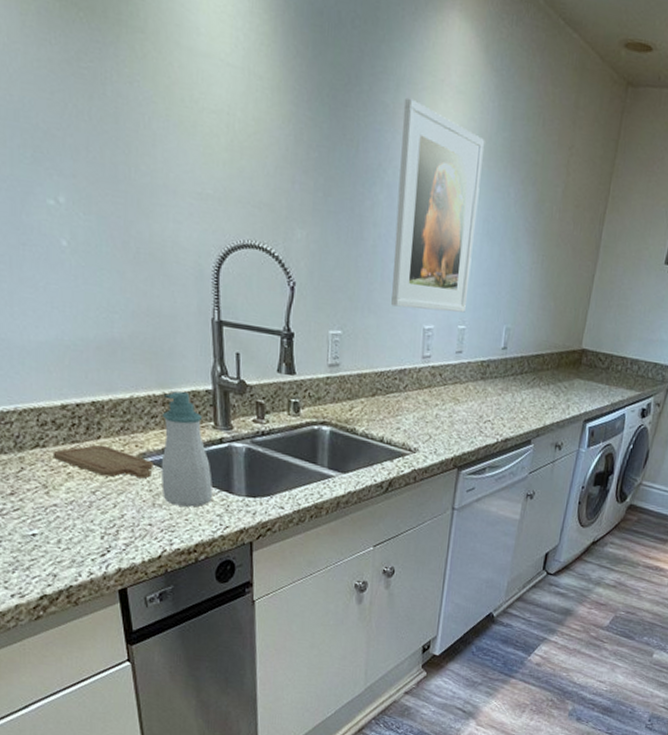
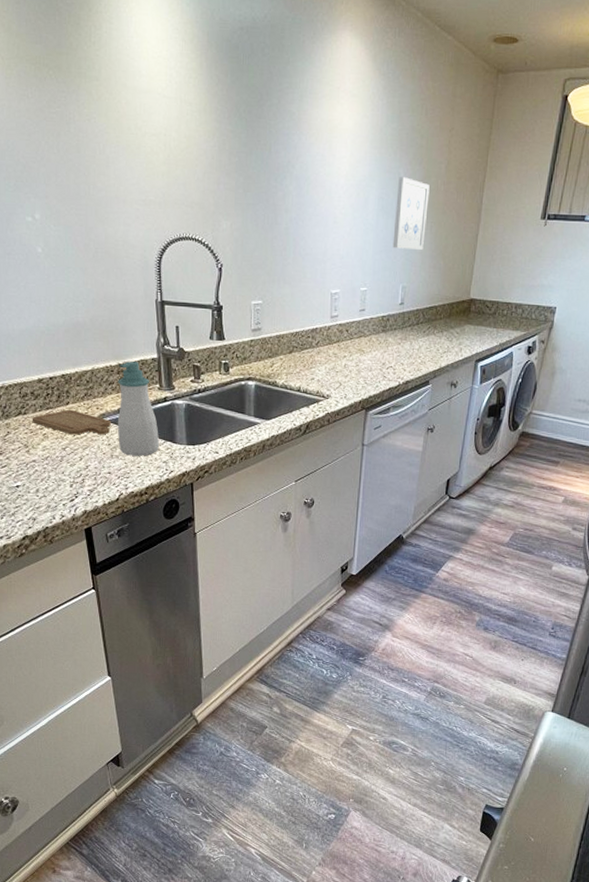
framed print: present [391,97,485,313] -> none [303,105,377,277]
wall art: none [497,197,543,287] -> present [392,177,430,250]

